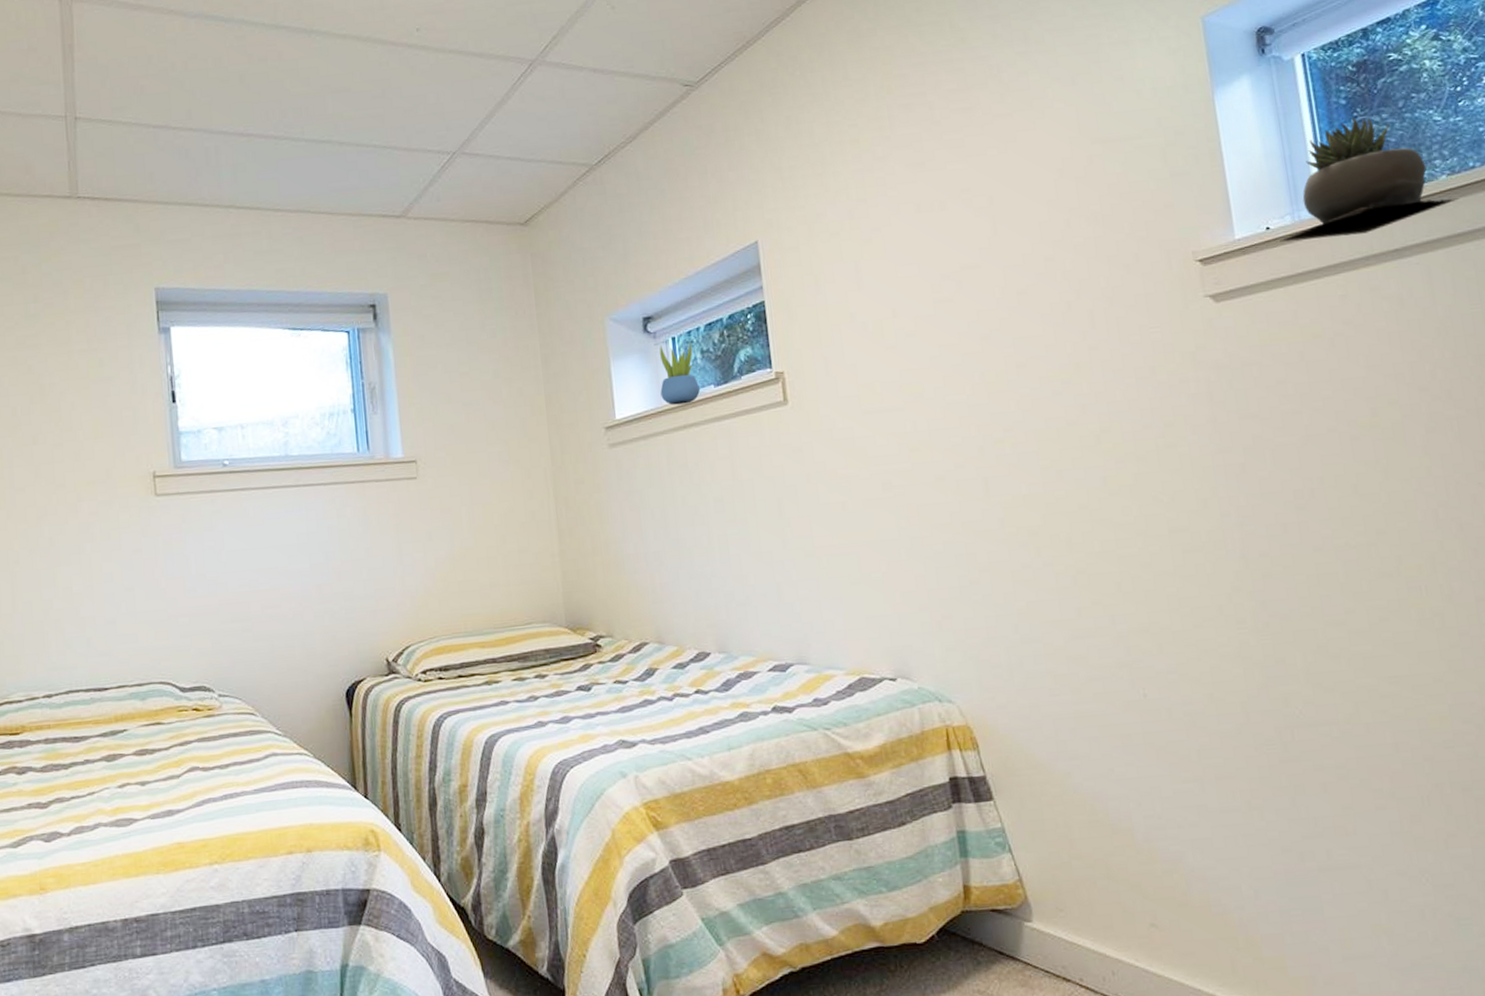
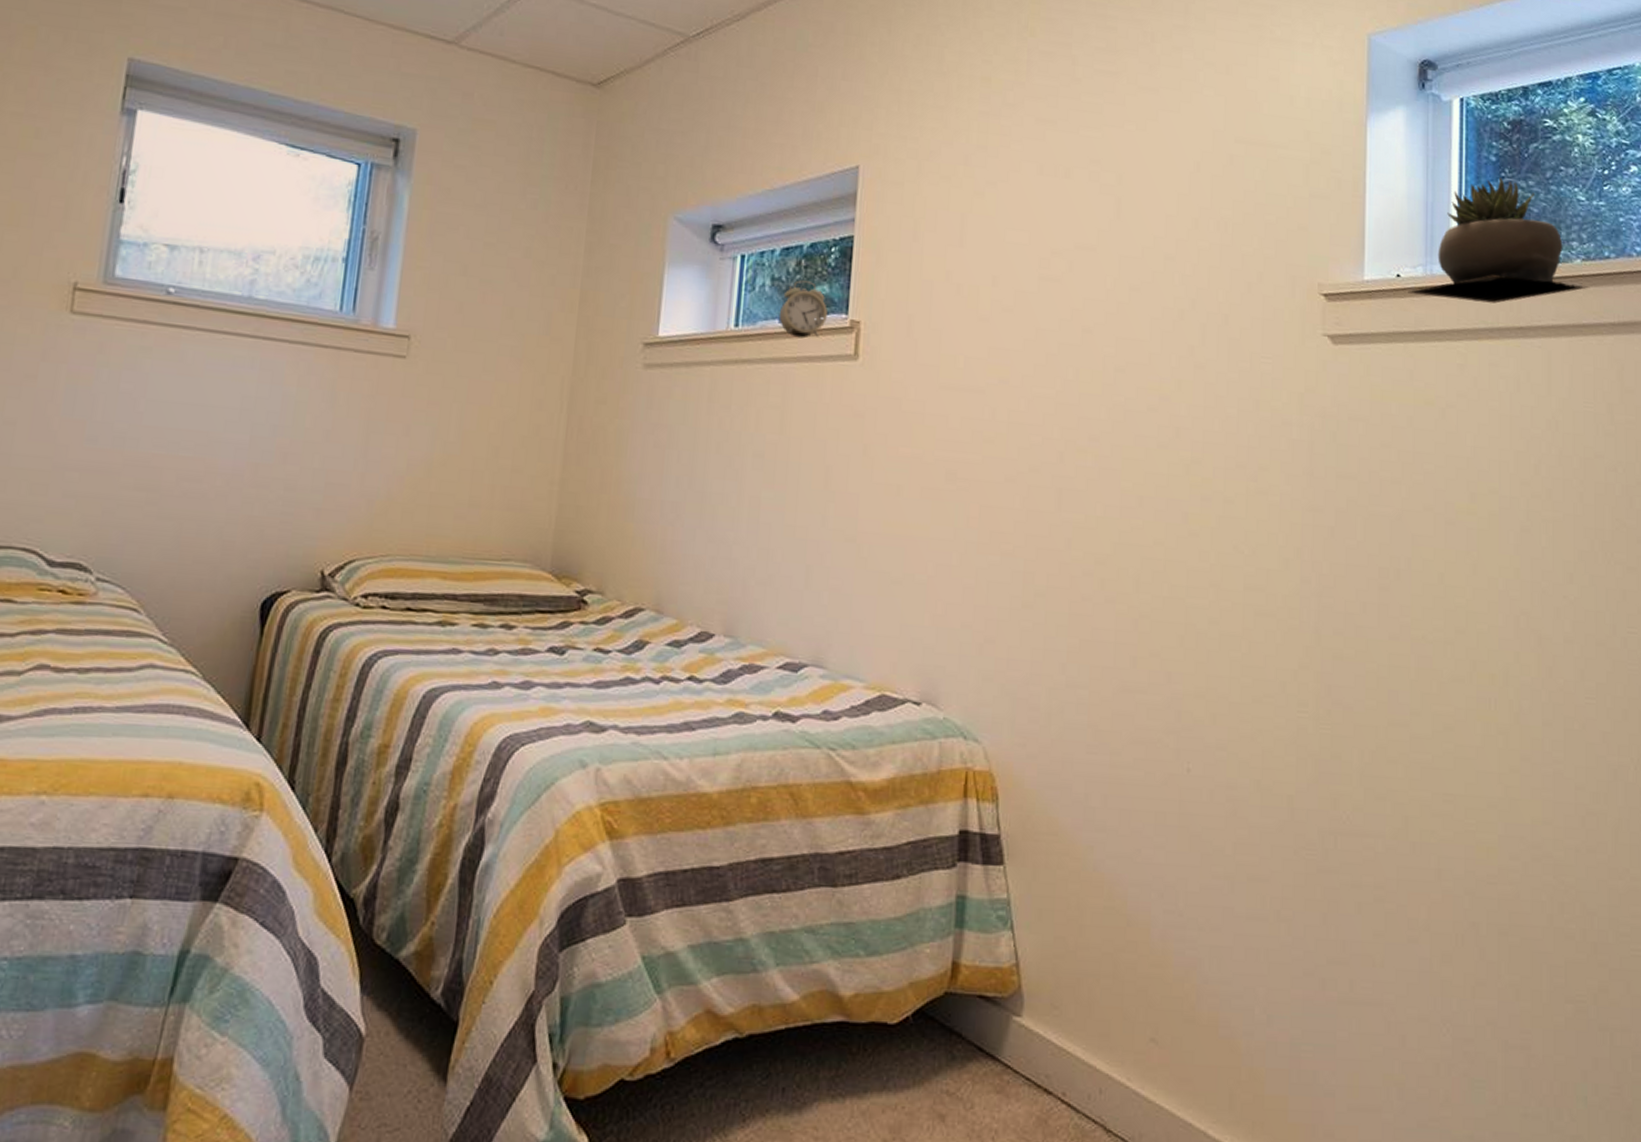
succulent plant: present [659,341,700,405] -> none [715,261,763,336]
alarm clock: none [713,347,755,397] -> present [778,280,828,339]

